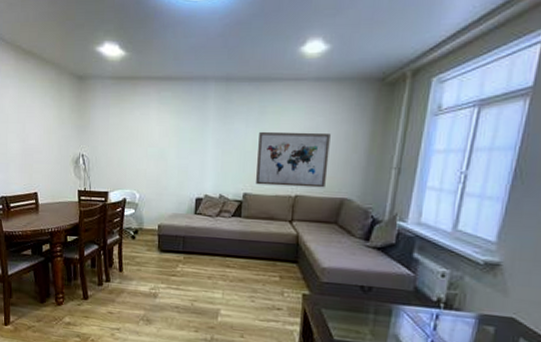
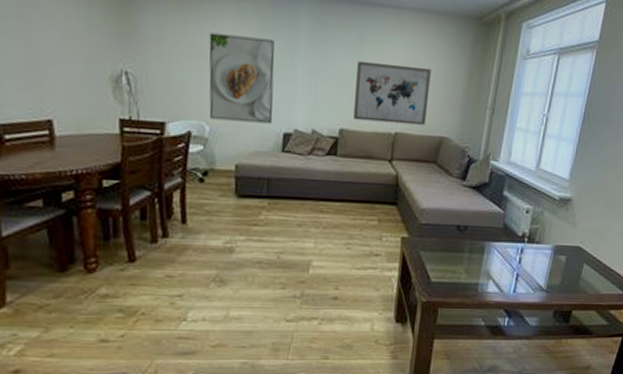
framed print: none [138,119,189,191] -> present [209,33,275,124]

